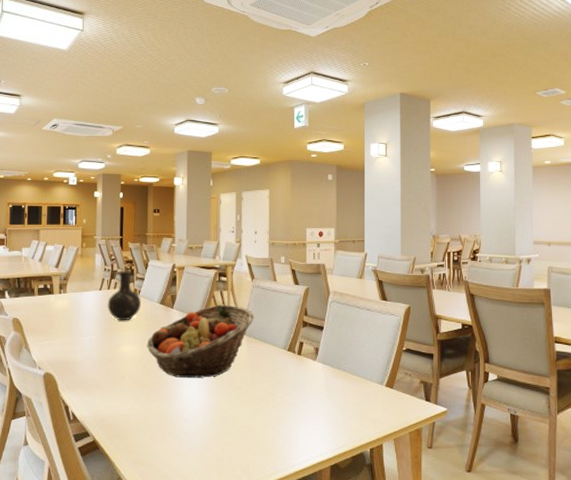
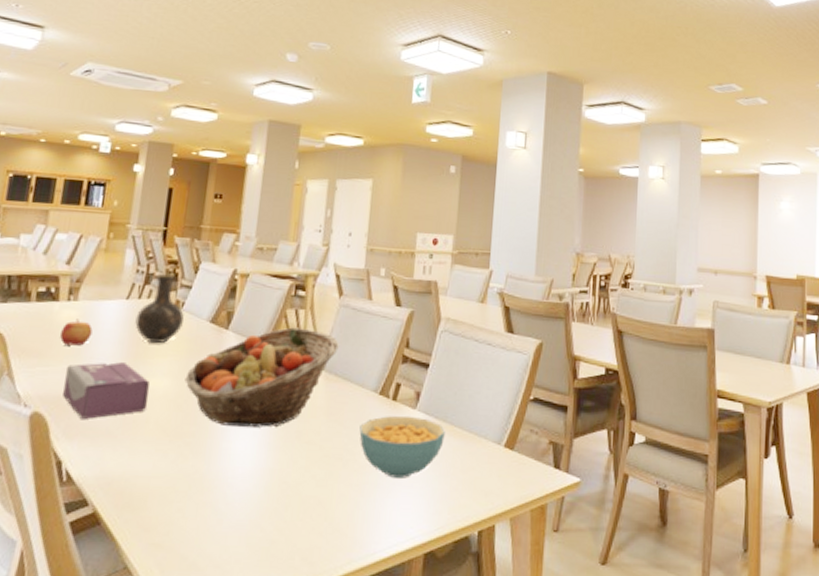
apple: none [58,306,79,325] -> present [60,319,93,346]
tissue box: none [64,336,123,376] -> present [63,362,150,419]
cereal bowl: none [275,366,339,412] -> present [359,415,445,478]

